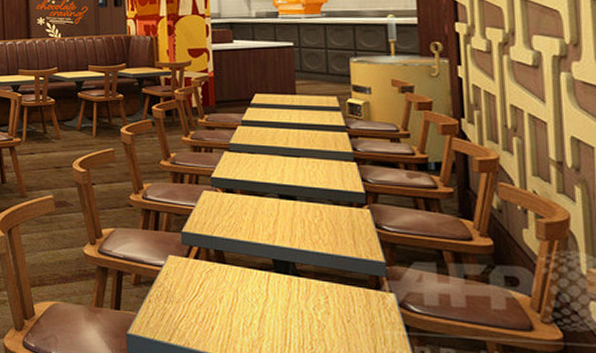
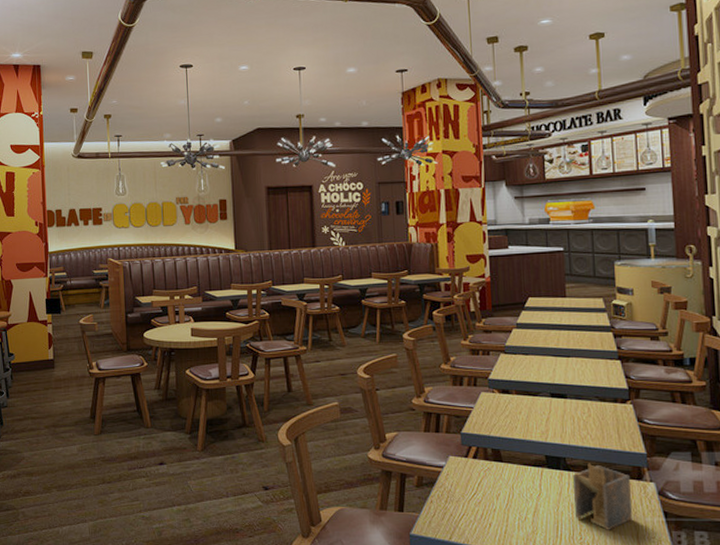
napkin holder: none [302,269,371,342] -> present [572,463,633,530]

